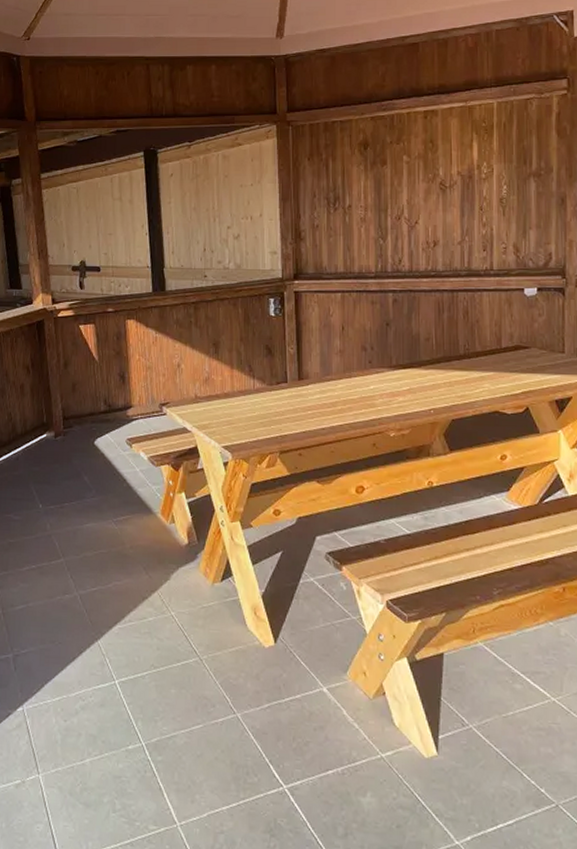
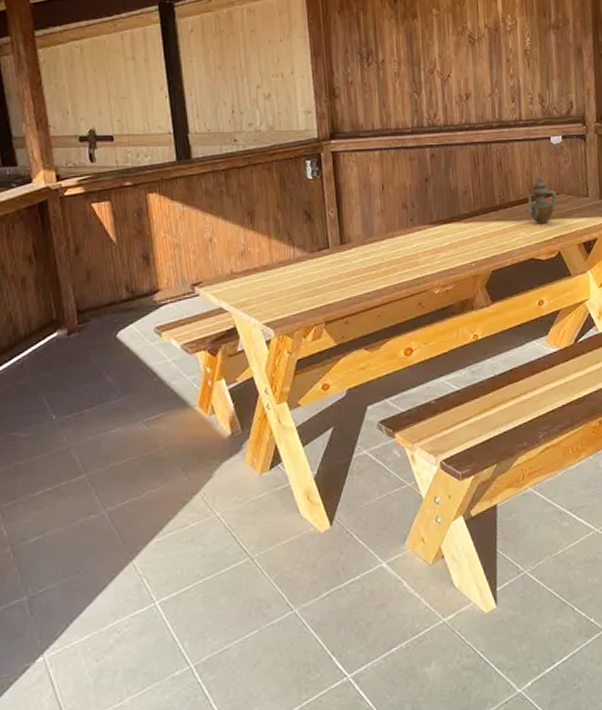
teapot: none [491,327,529,378] -> present [525,176,557,225]

